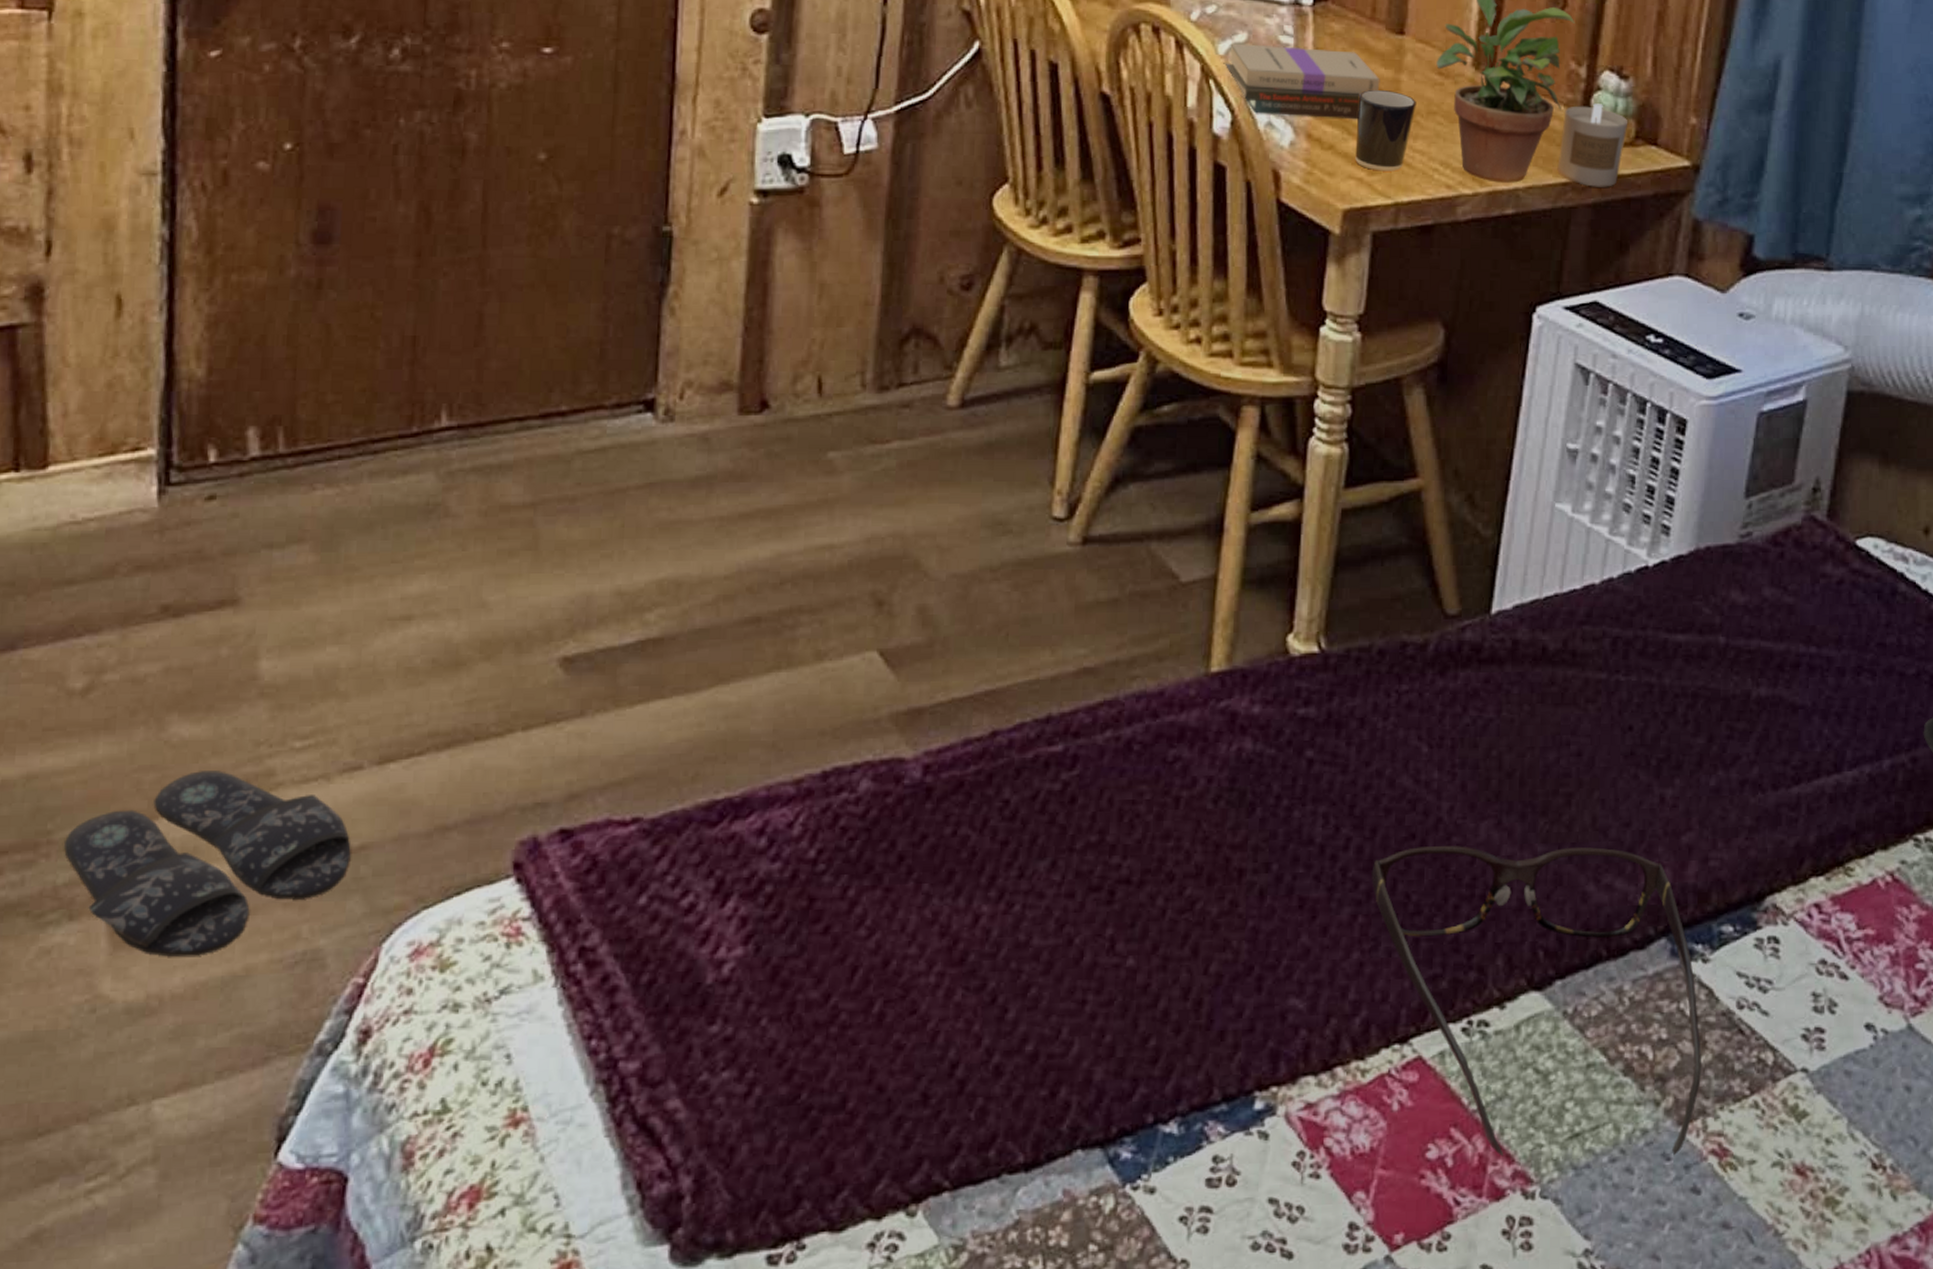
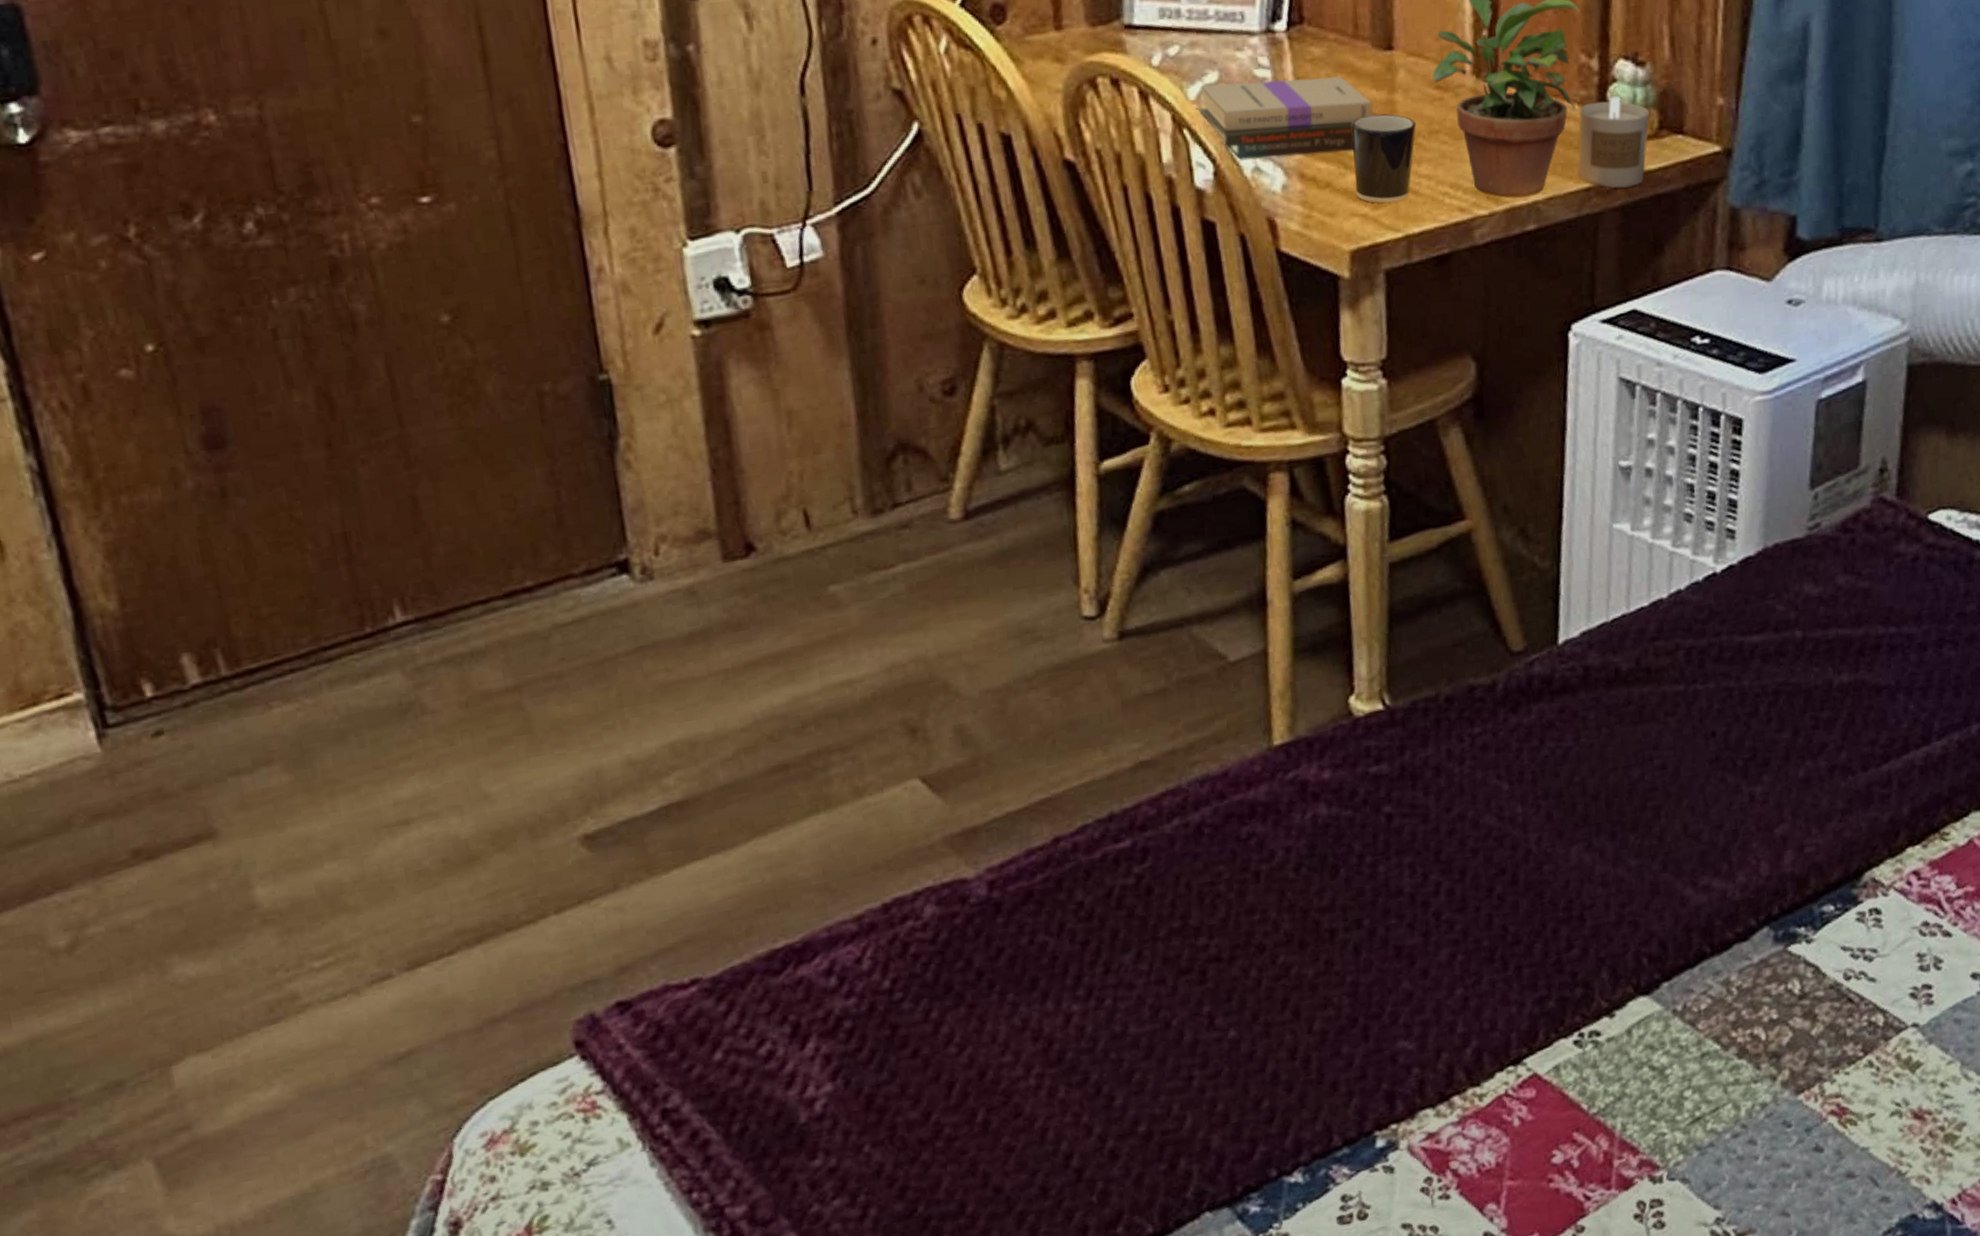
slippers: present [64,770,351,956] -> none [88,1002,401,1188]
eyeglasses: present [1371,846,1702,1157] -> none [1465,851,1815,1150]

